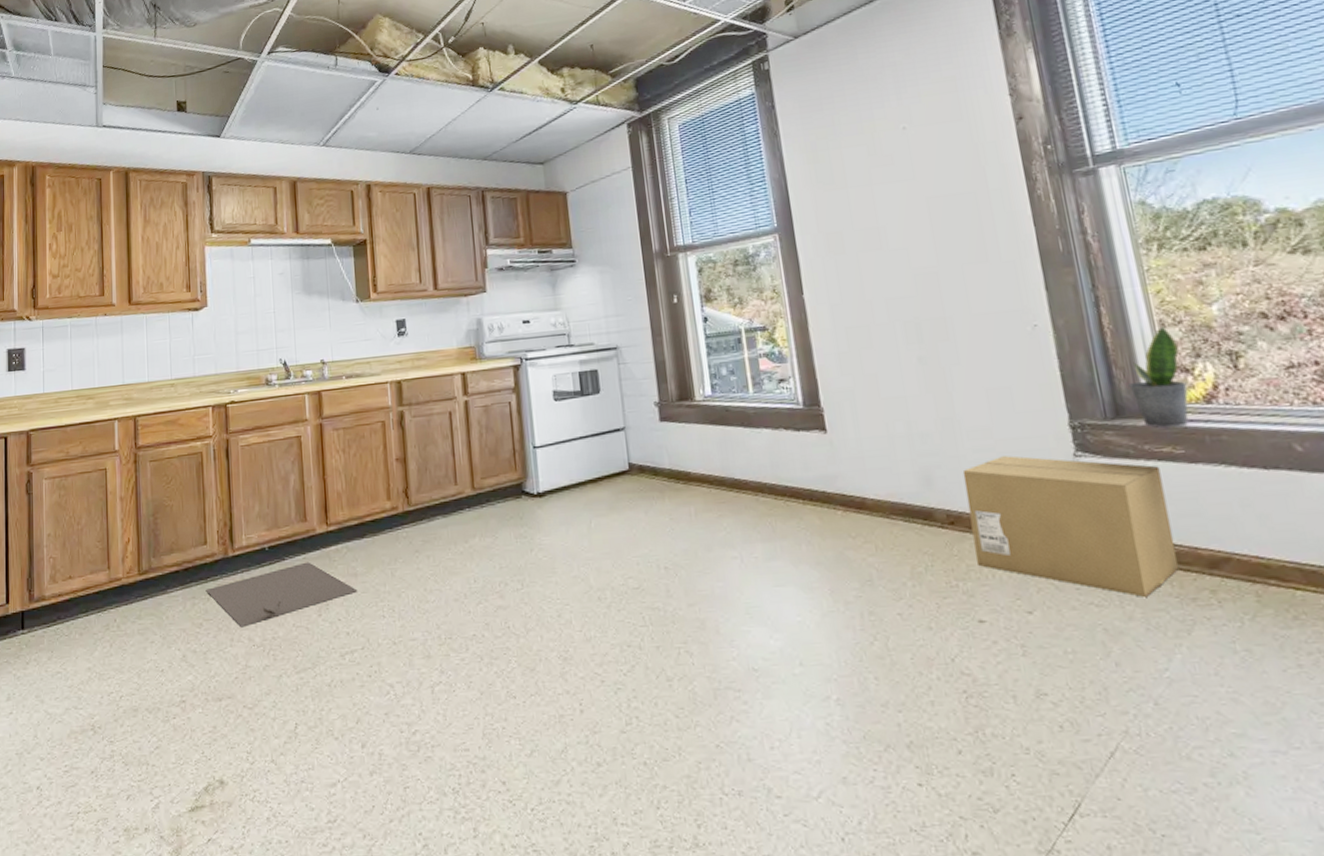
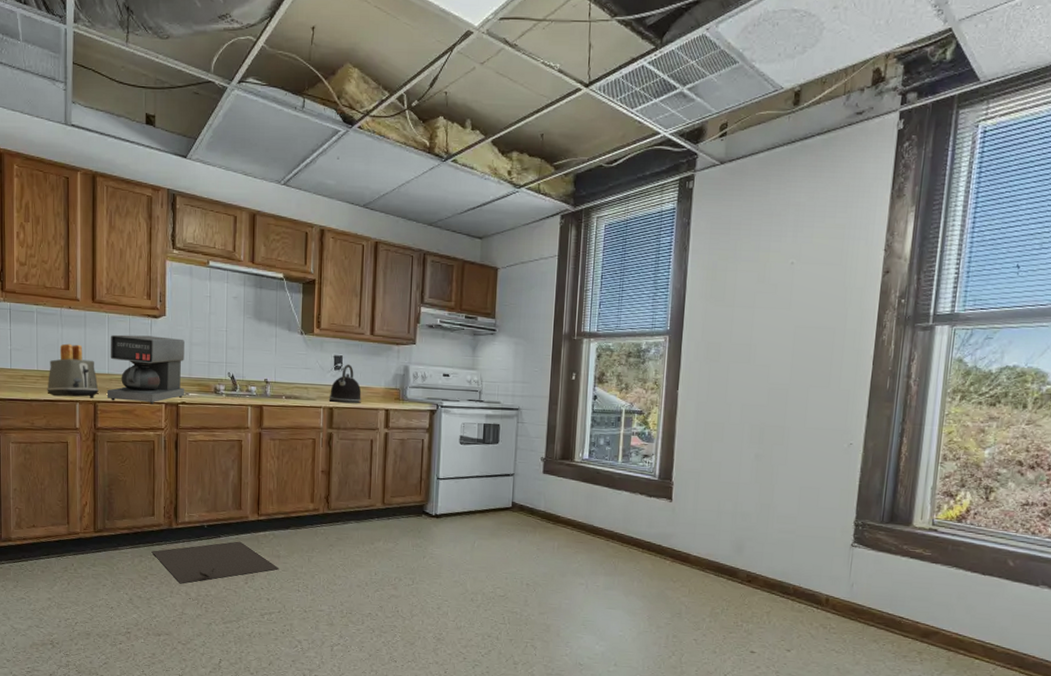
toaster: none [82,353,139,417] -> present [47,343,99,399]
coffee maker: none [147,329,234,412] -> present [106,334,185,404]
kettle: none [395,327,433,375] -> present [329,364,362,404]
box: present [962,455,1180,597] -> none [760,538,910,651]
potted plant: present [1128,325,1189,429] -> none [906,459,951,537]

